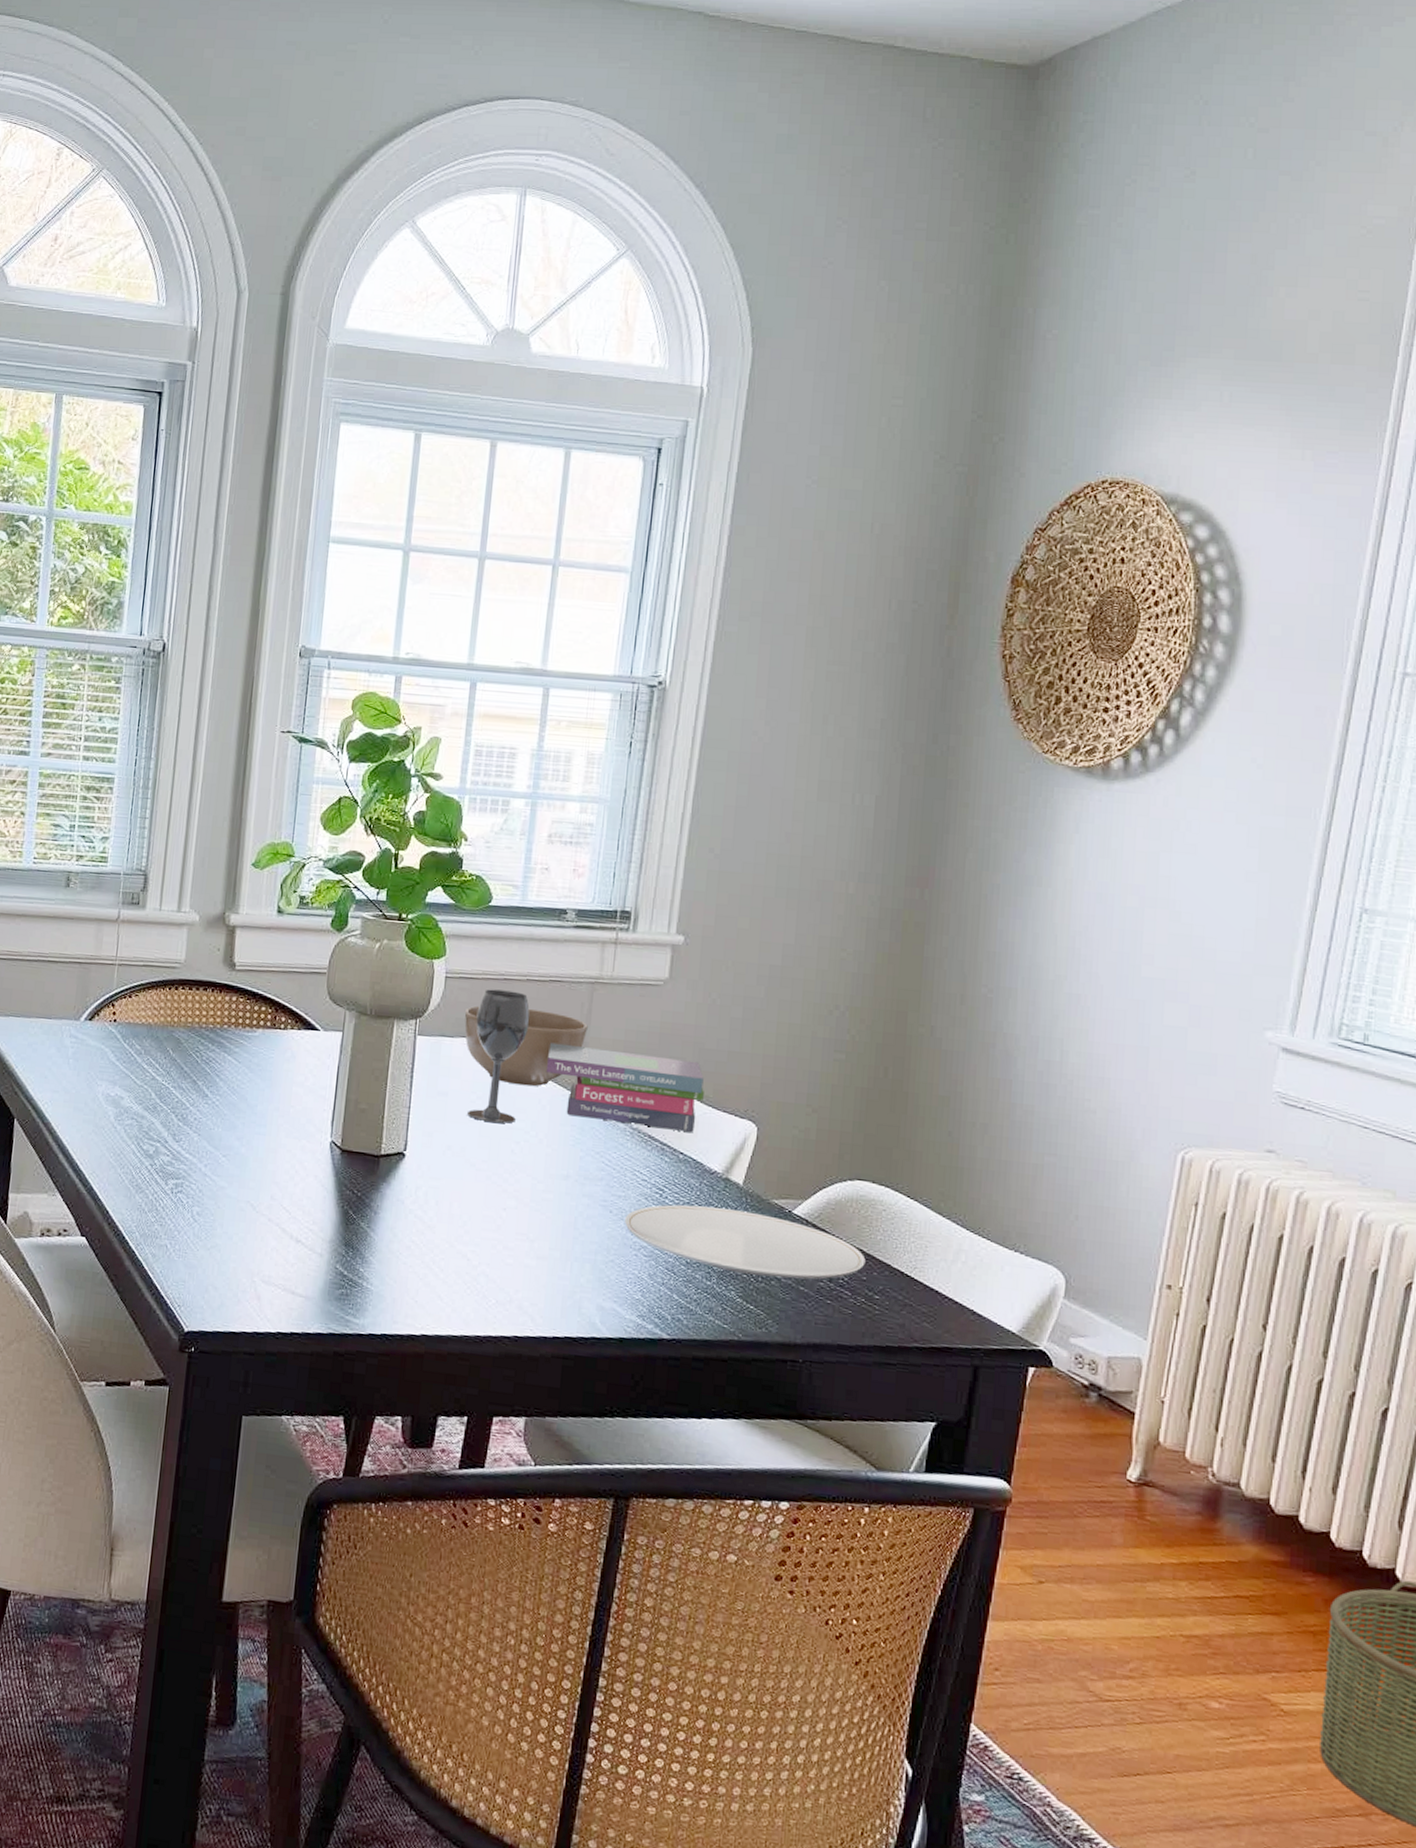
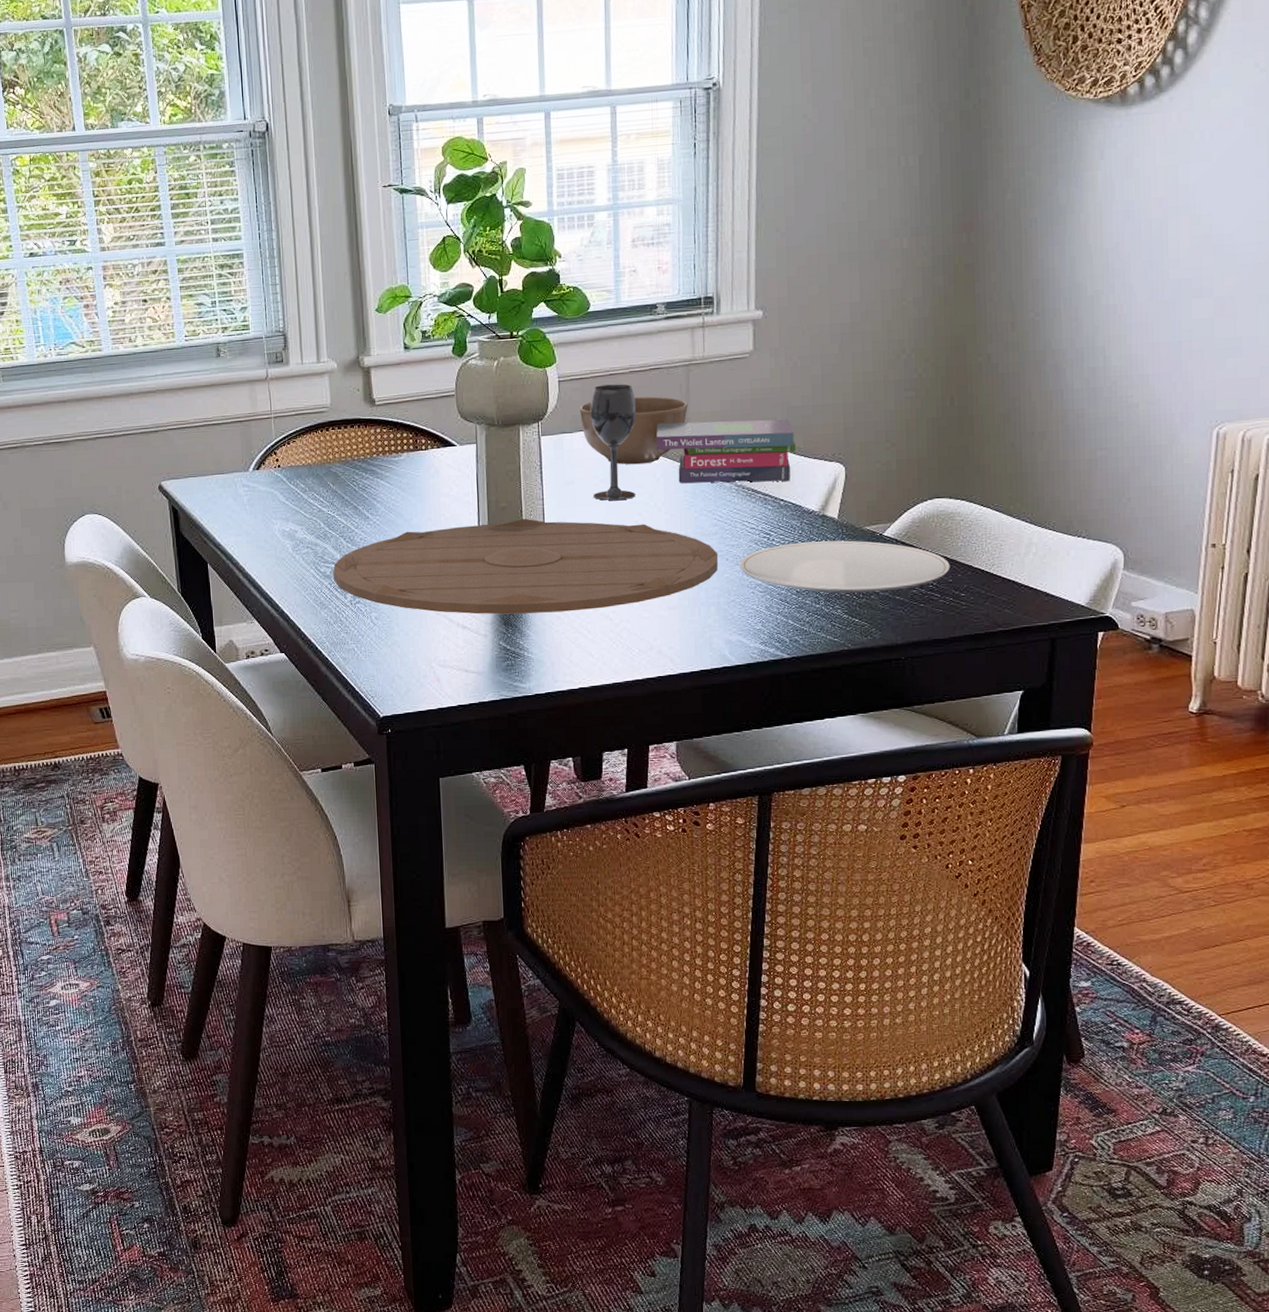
placemat: none [156,1119,602,1246] -> present [333,518,719,615]

